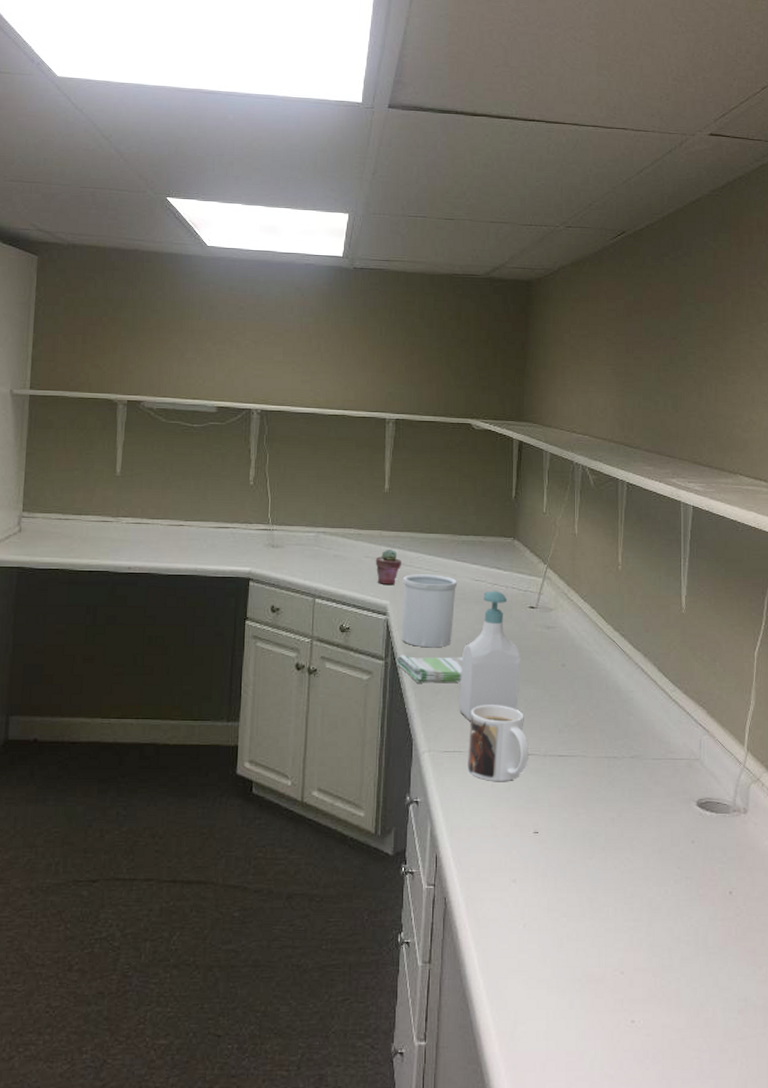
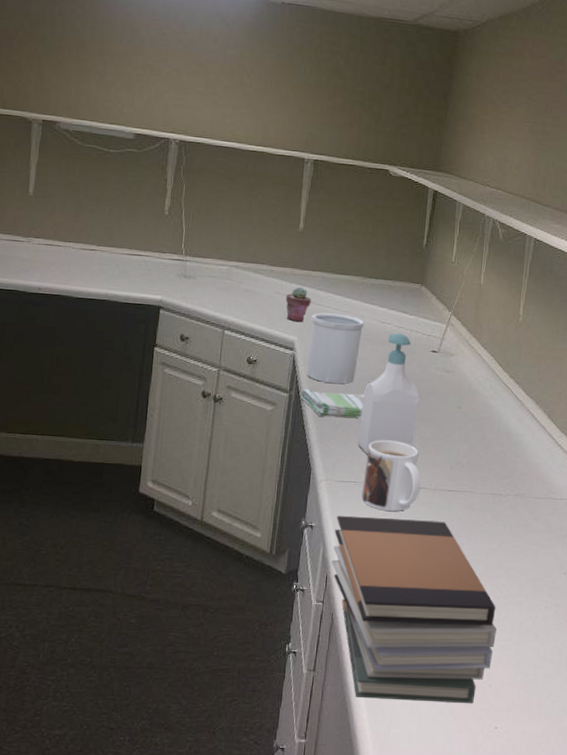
book stack: none [441,788,624,995] -> present [332,515,497,704]

